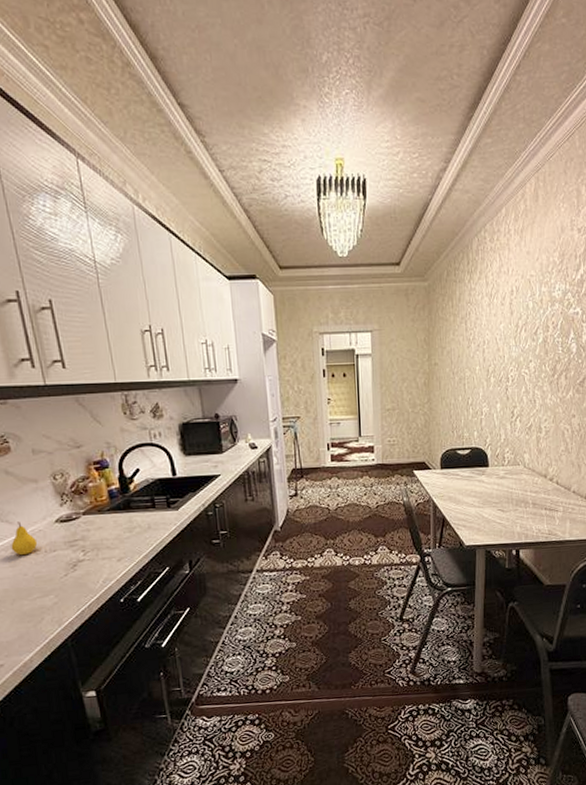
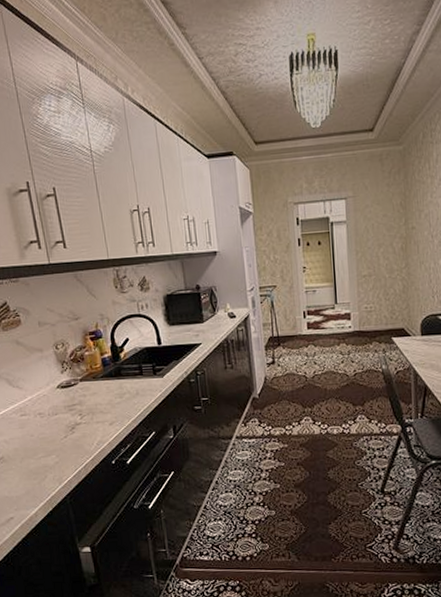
fruit: present [11,521,38,556] -> none [20,387,43,418]

